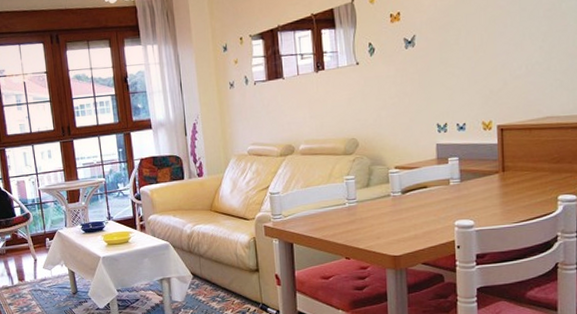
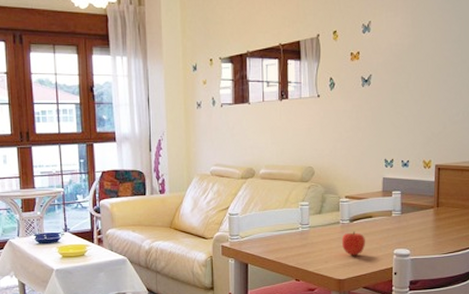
fruit: none [393,203,421,230] -> present [341,231,365,256]

